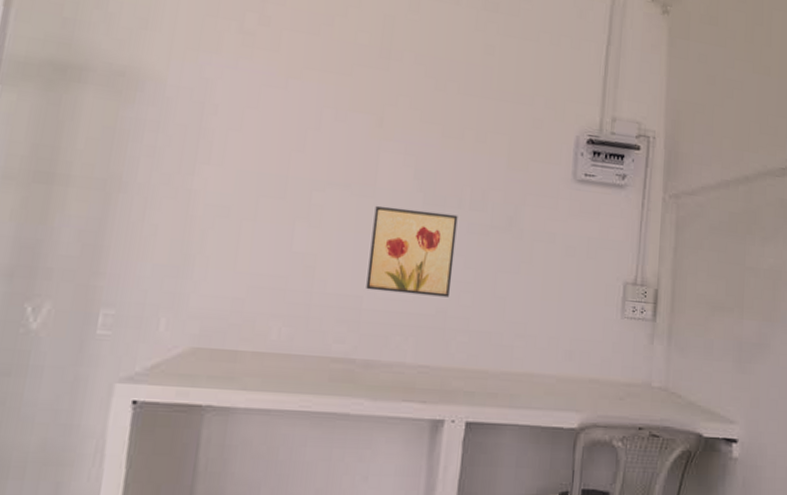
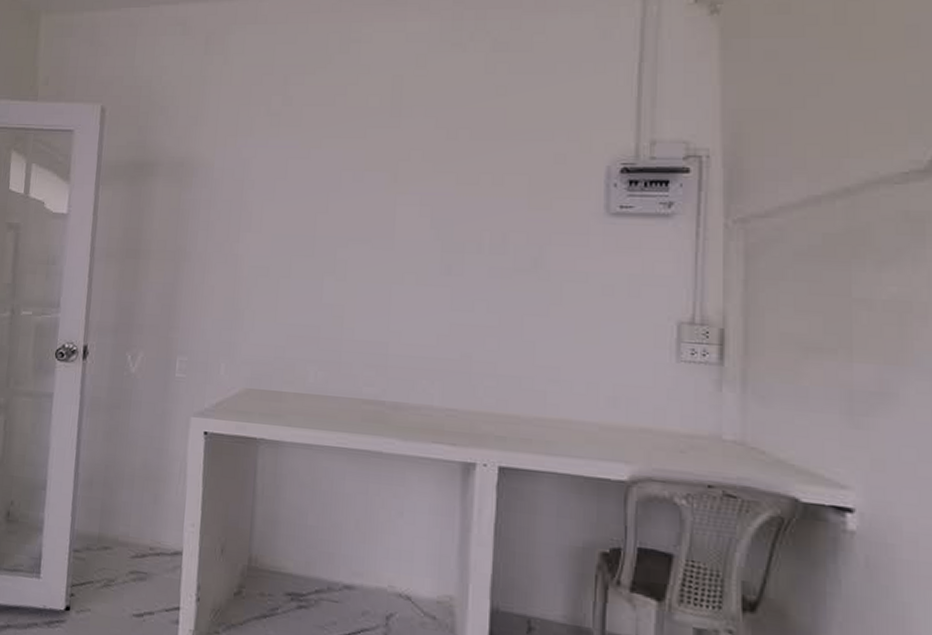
wall art: present [366,205,458,298] -> none [391,256,478,342]

